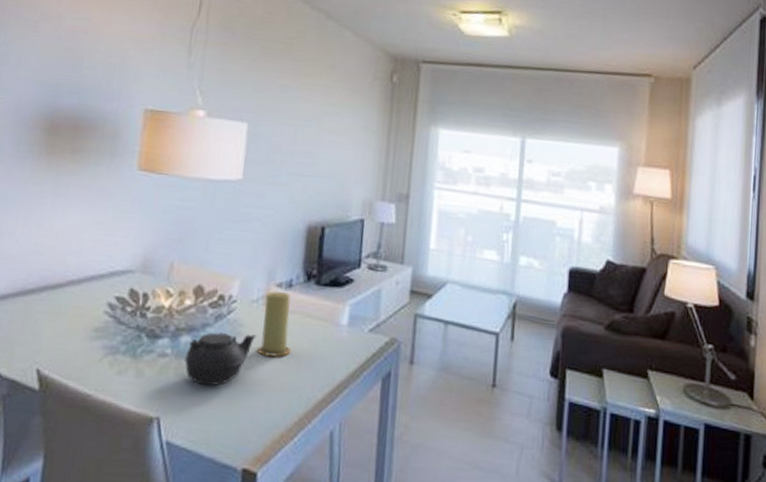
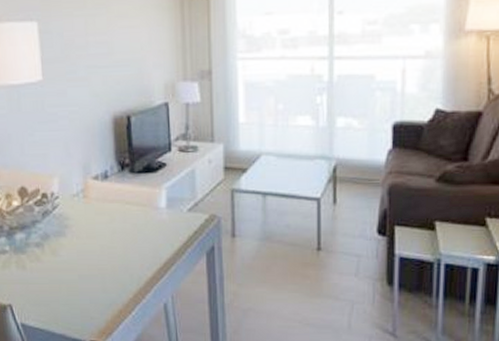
teapot: present [184,332,257,386] -> none [22,226,83,275]
candle: present [256,291,291,357] -> none [84,184,117,243]

